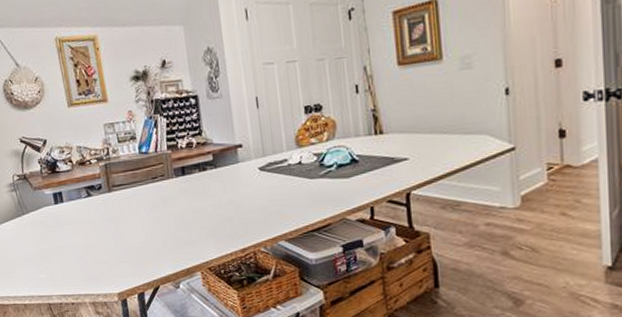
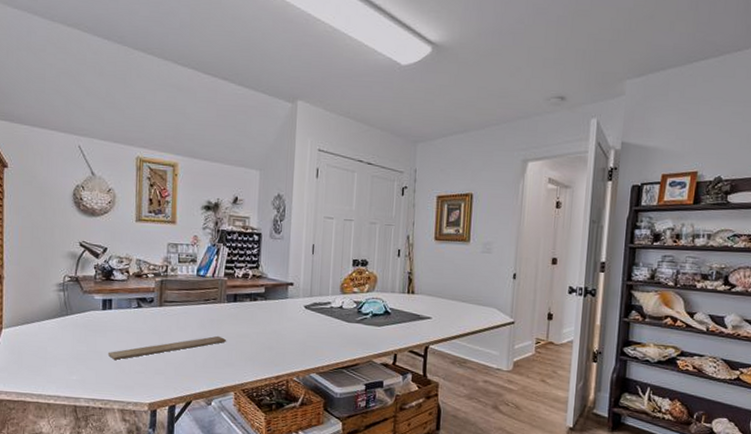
ruler: none [68,214,183,253] -> present [107,335,227,360]

